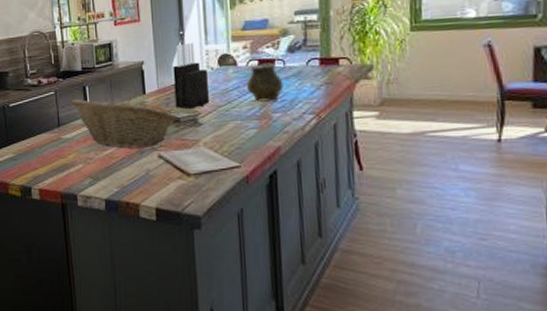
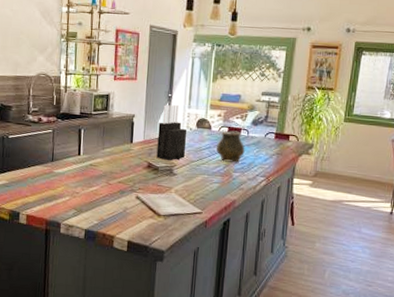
fruit basket: present [71,97,177,148] -> none [66,139,157,189]

